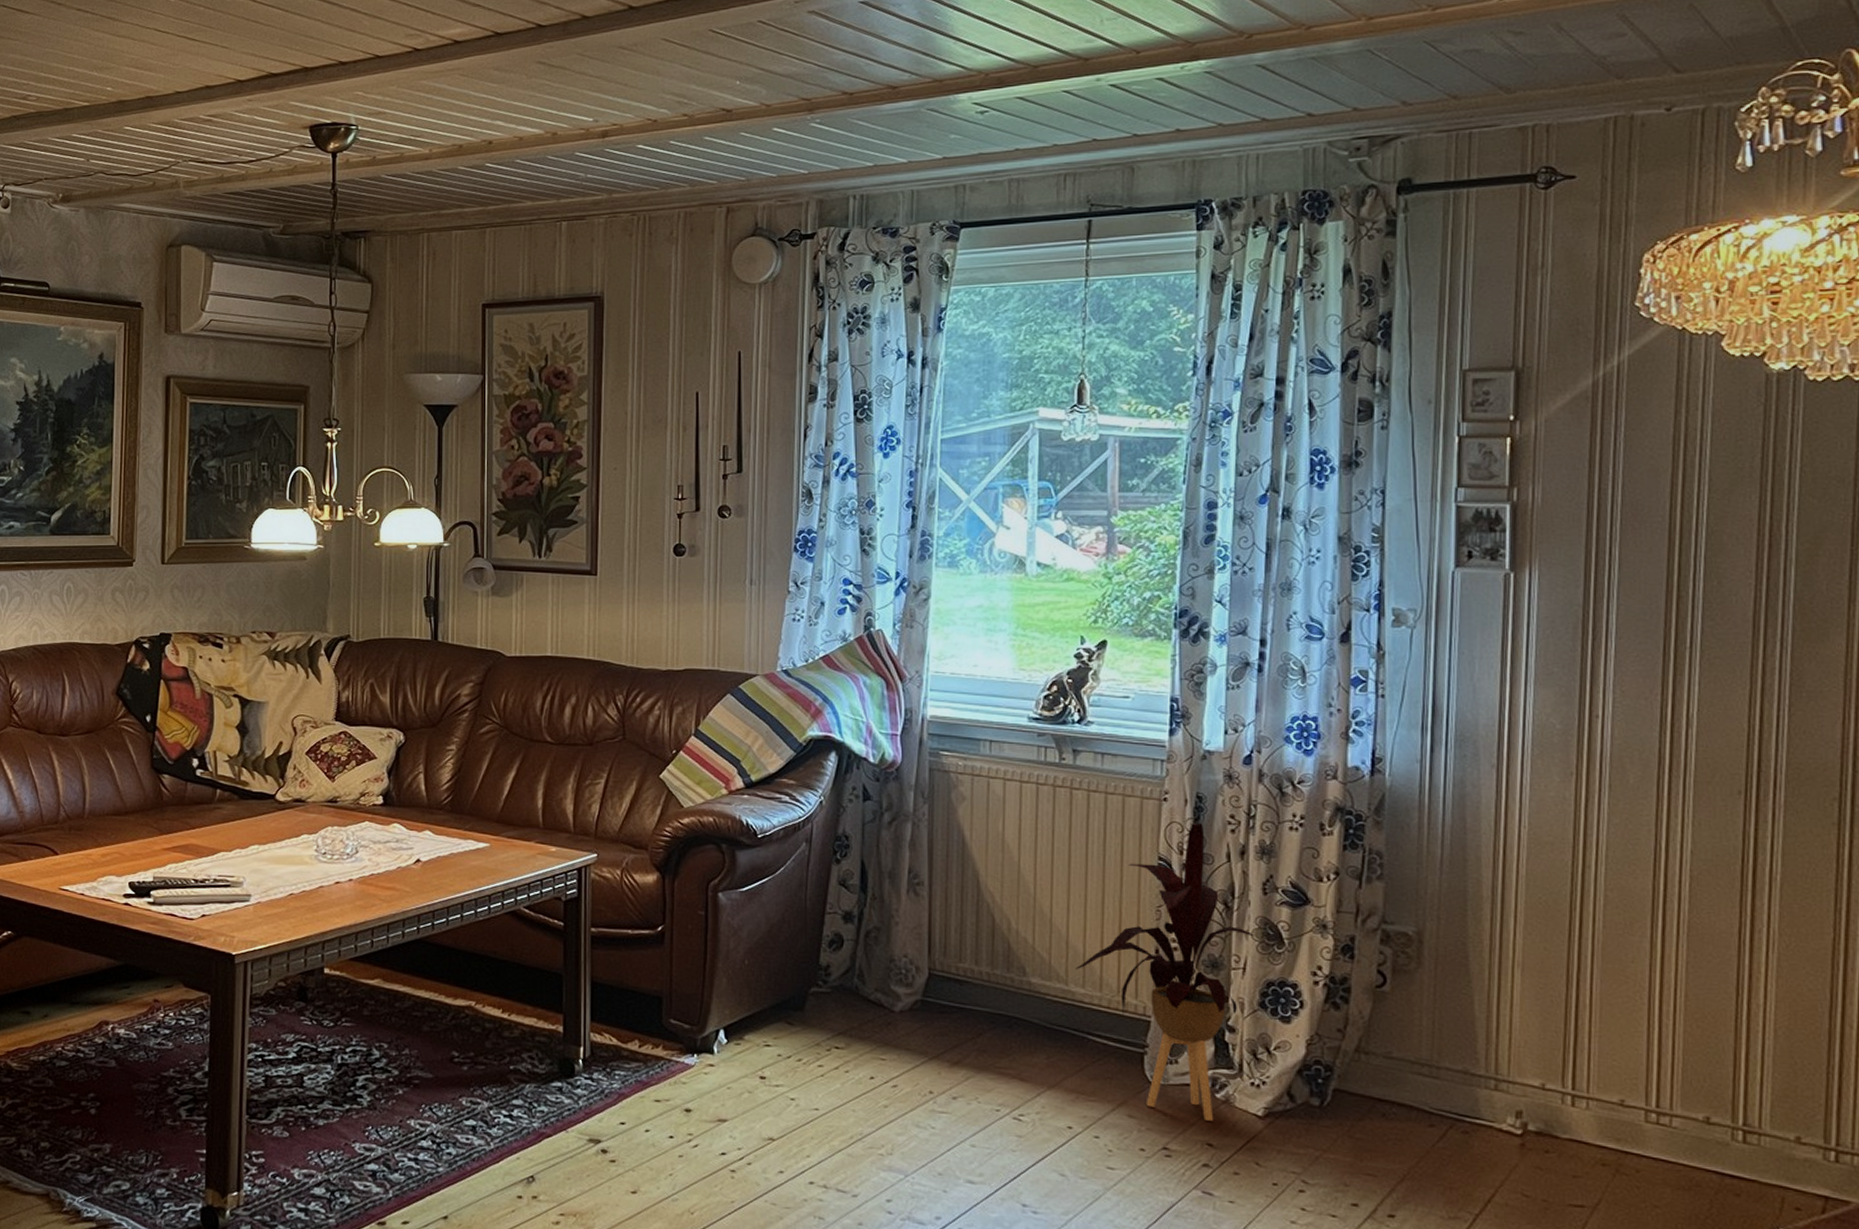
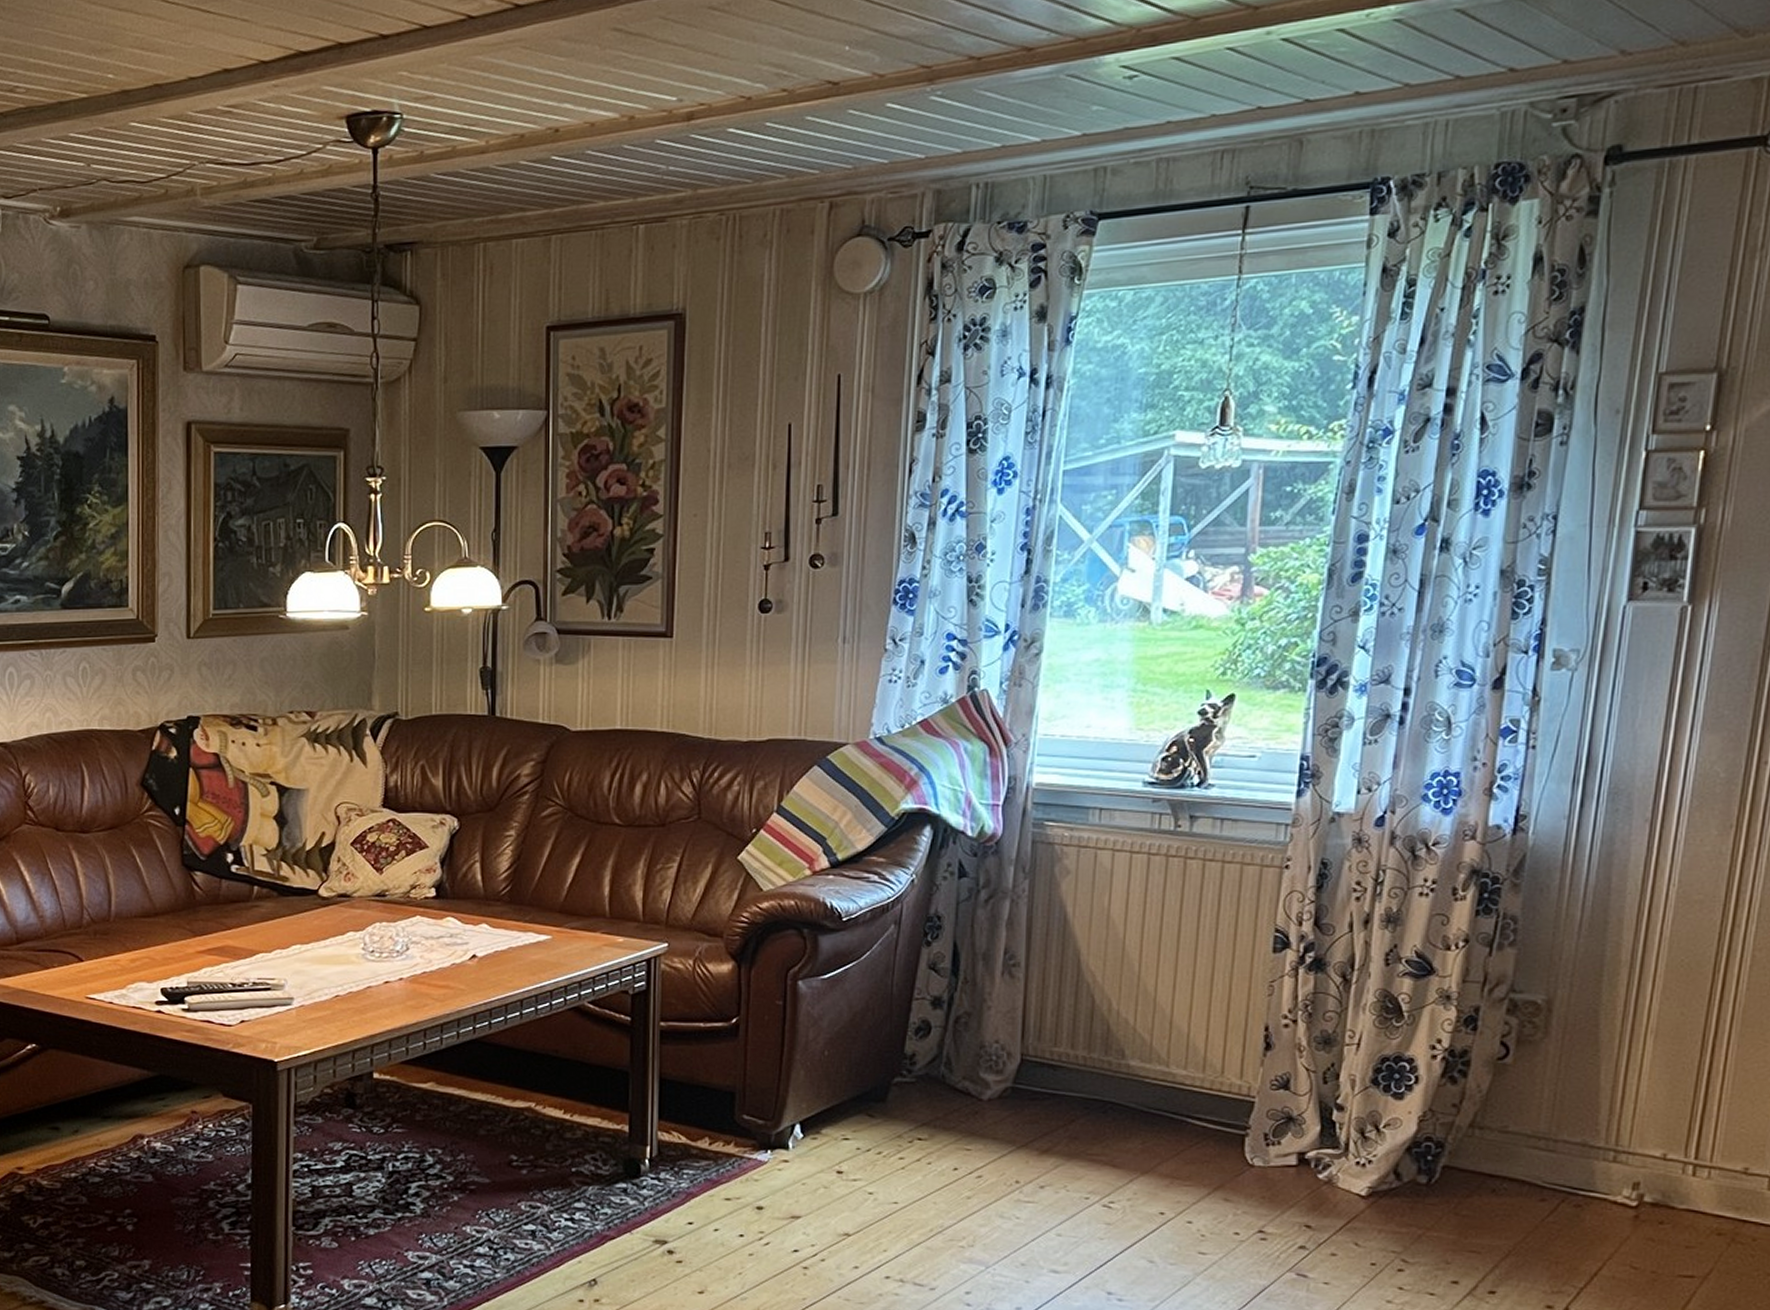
house plant: present [1076,822,1254,1121] -> none [1179,890,1372,1202]

